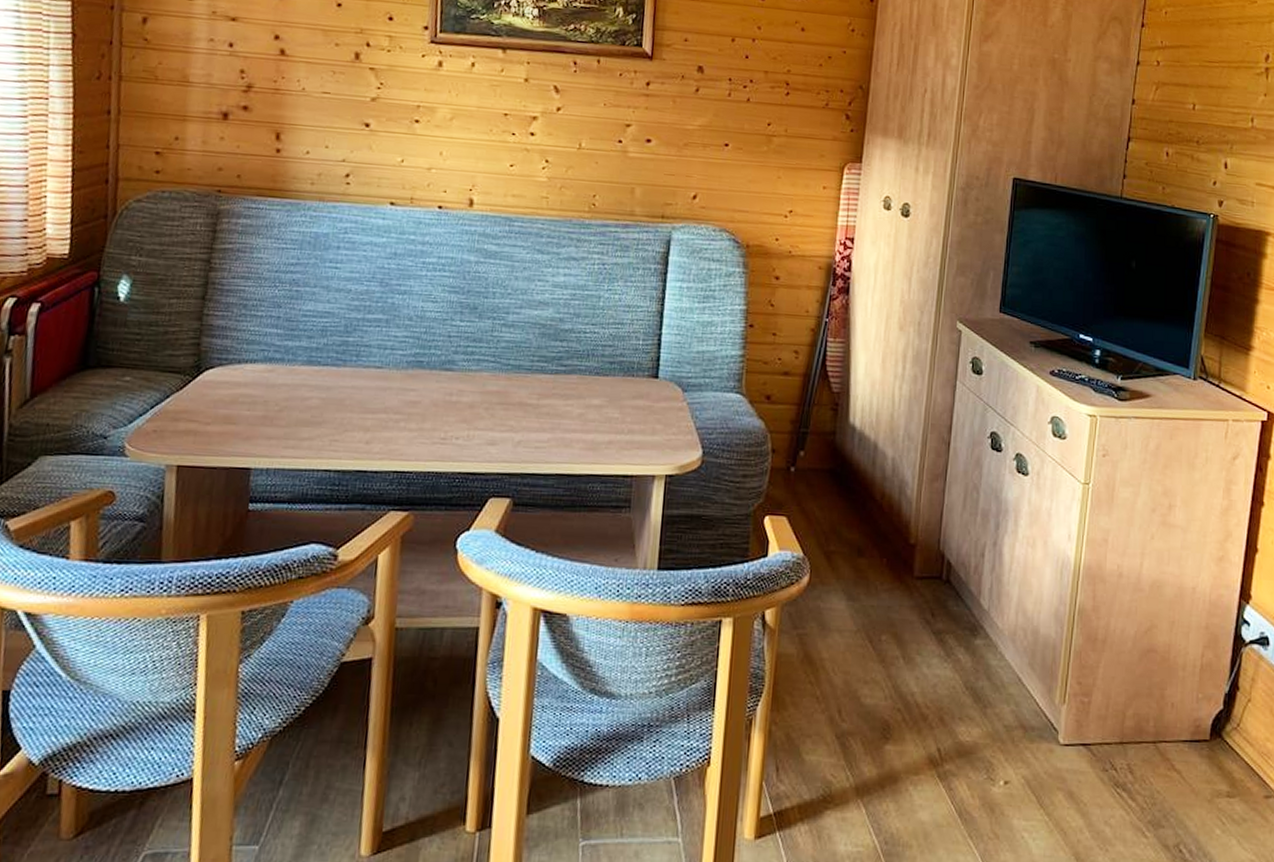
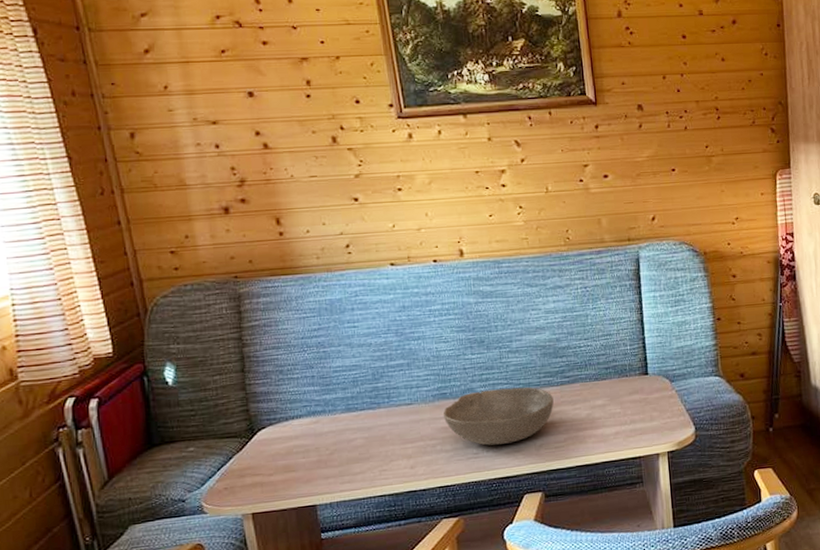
bowl: none [414,365,544,434] -> present [443,387,554,446]

